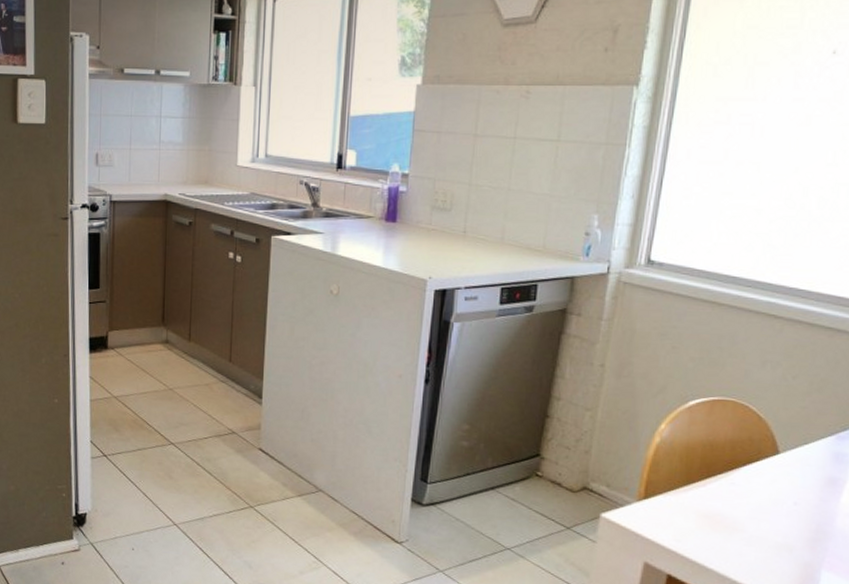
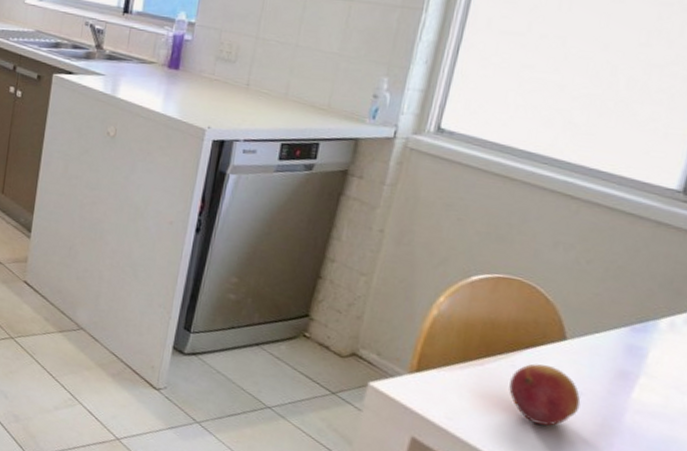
fruit: none [730,479,796,537] -> present [509,364,581,426]

